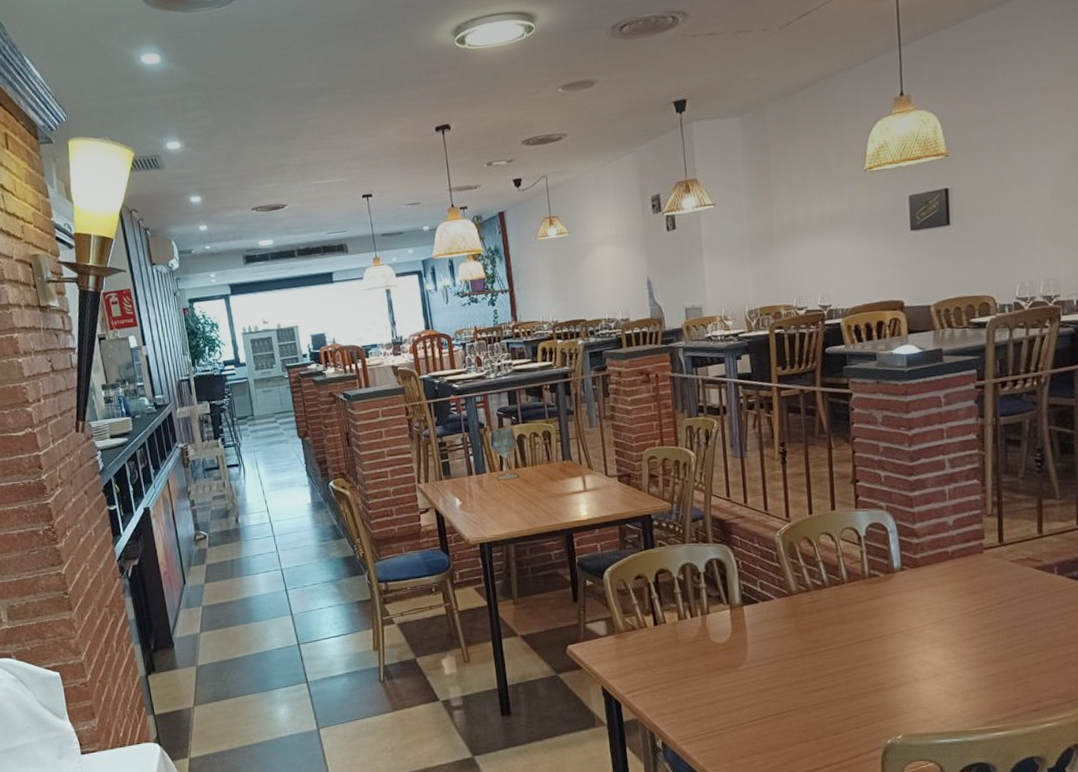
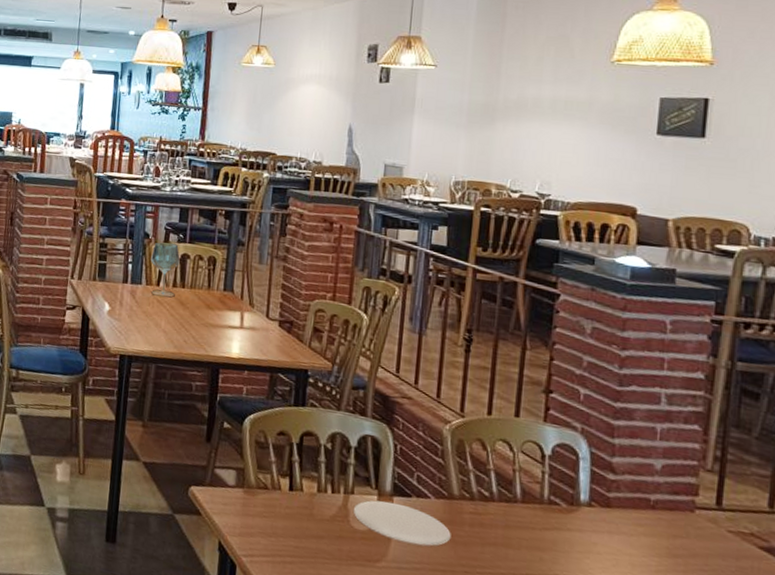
plate: none [711,611,796,644] -> present [353,500,451,547]

